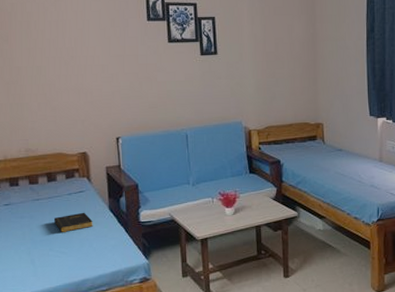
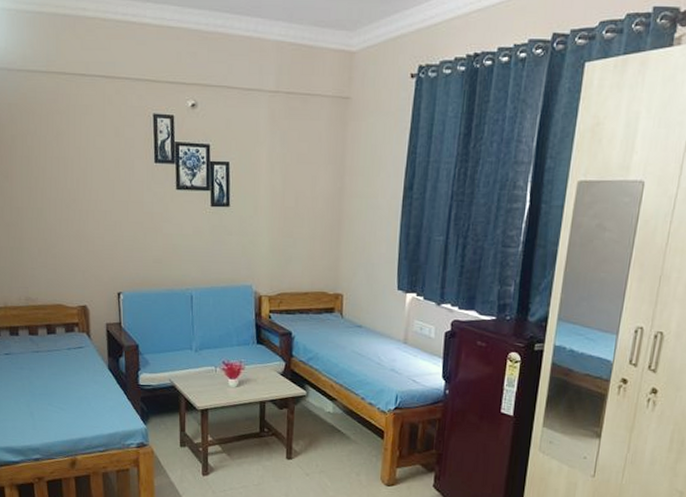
book: present [54,212,93,232] -> none [53,369,92,388]

